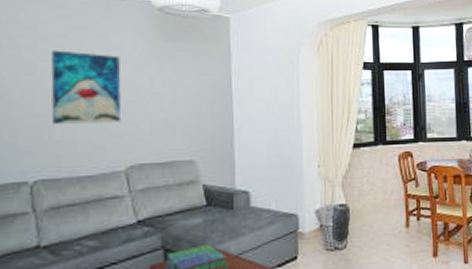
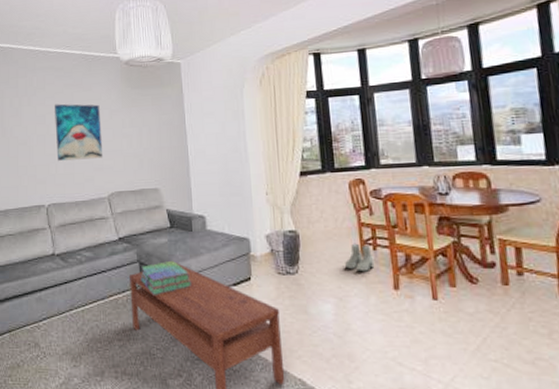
boots: none [391,214,418,242] -> present [345,243,375,272]

